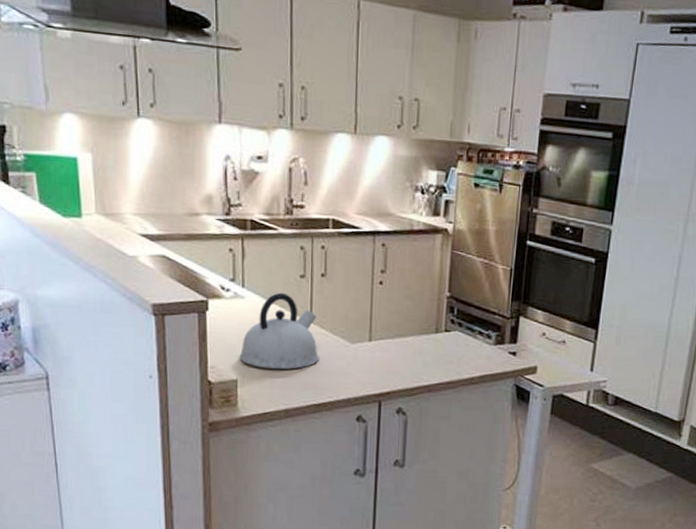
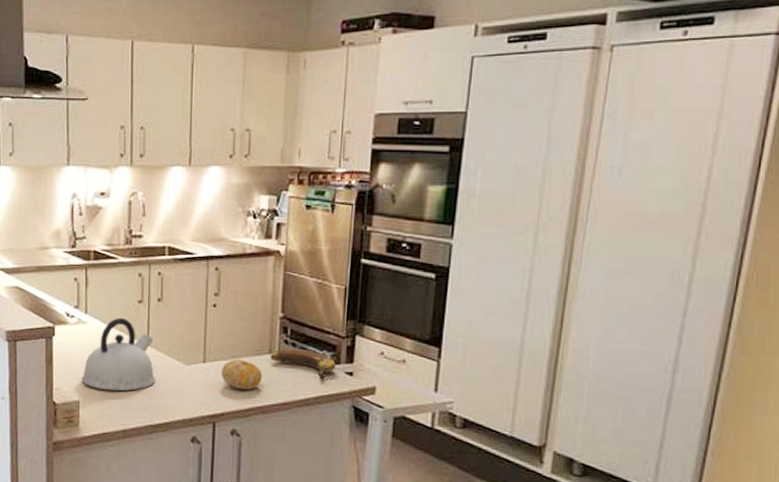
fruit: none [388,337,429,369] -> present [221,358,263,390]
banana: none [436,328,500,361] -> present [270,348,336,381]

